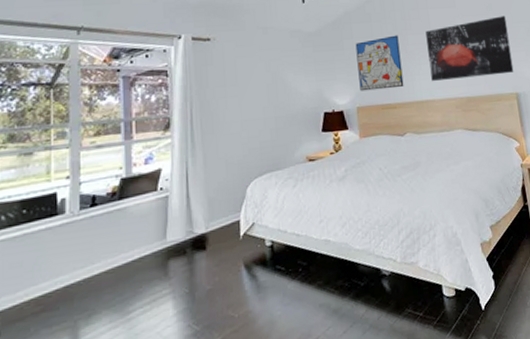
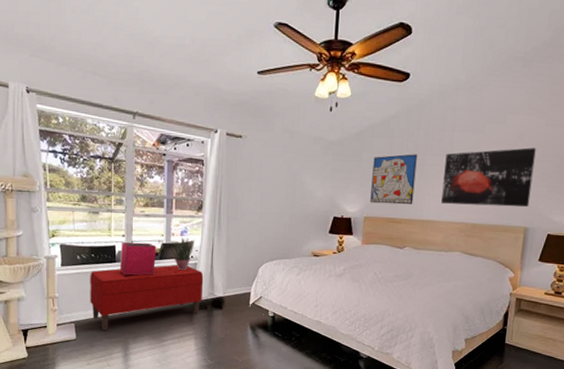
bench: none [20,201,180,318] -> present [90,264,204,331]
storage bin: none [64,180,114,230] -> present [120,241,157,275]
potted plant: none [134,165,164,210] -> present [172,237,195,271]

